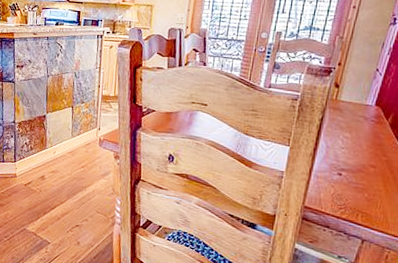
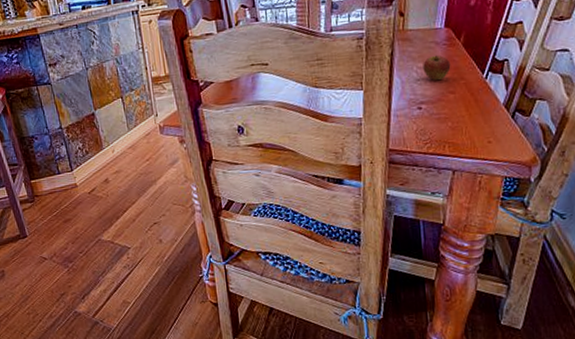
fruit: none [349,128,376,152] -> present [423,55,451,80]

